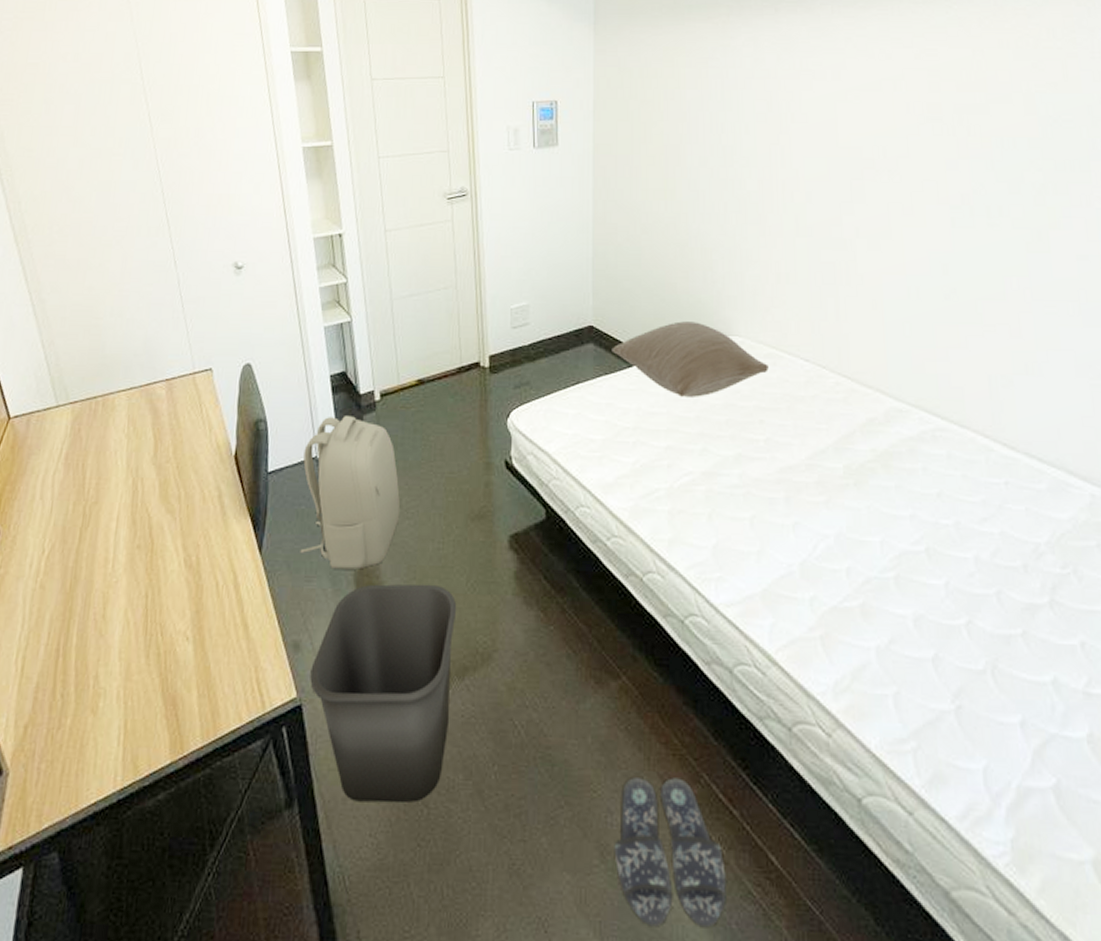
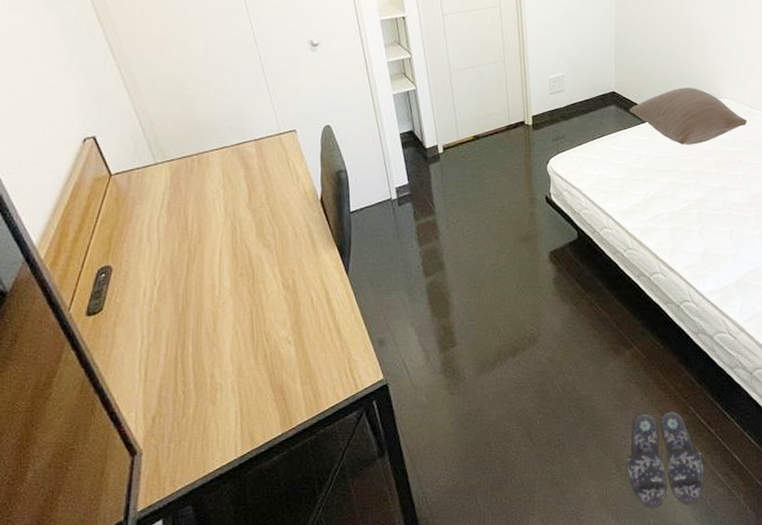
backpack: present [300,416,401,570] -> none [380,166,463,283]
waste bin: present [310,584,457,803] -> none [394,290,509,448]

